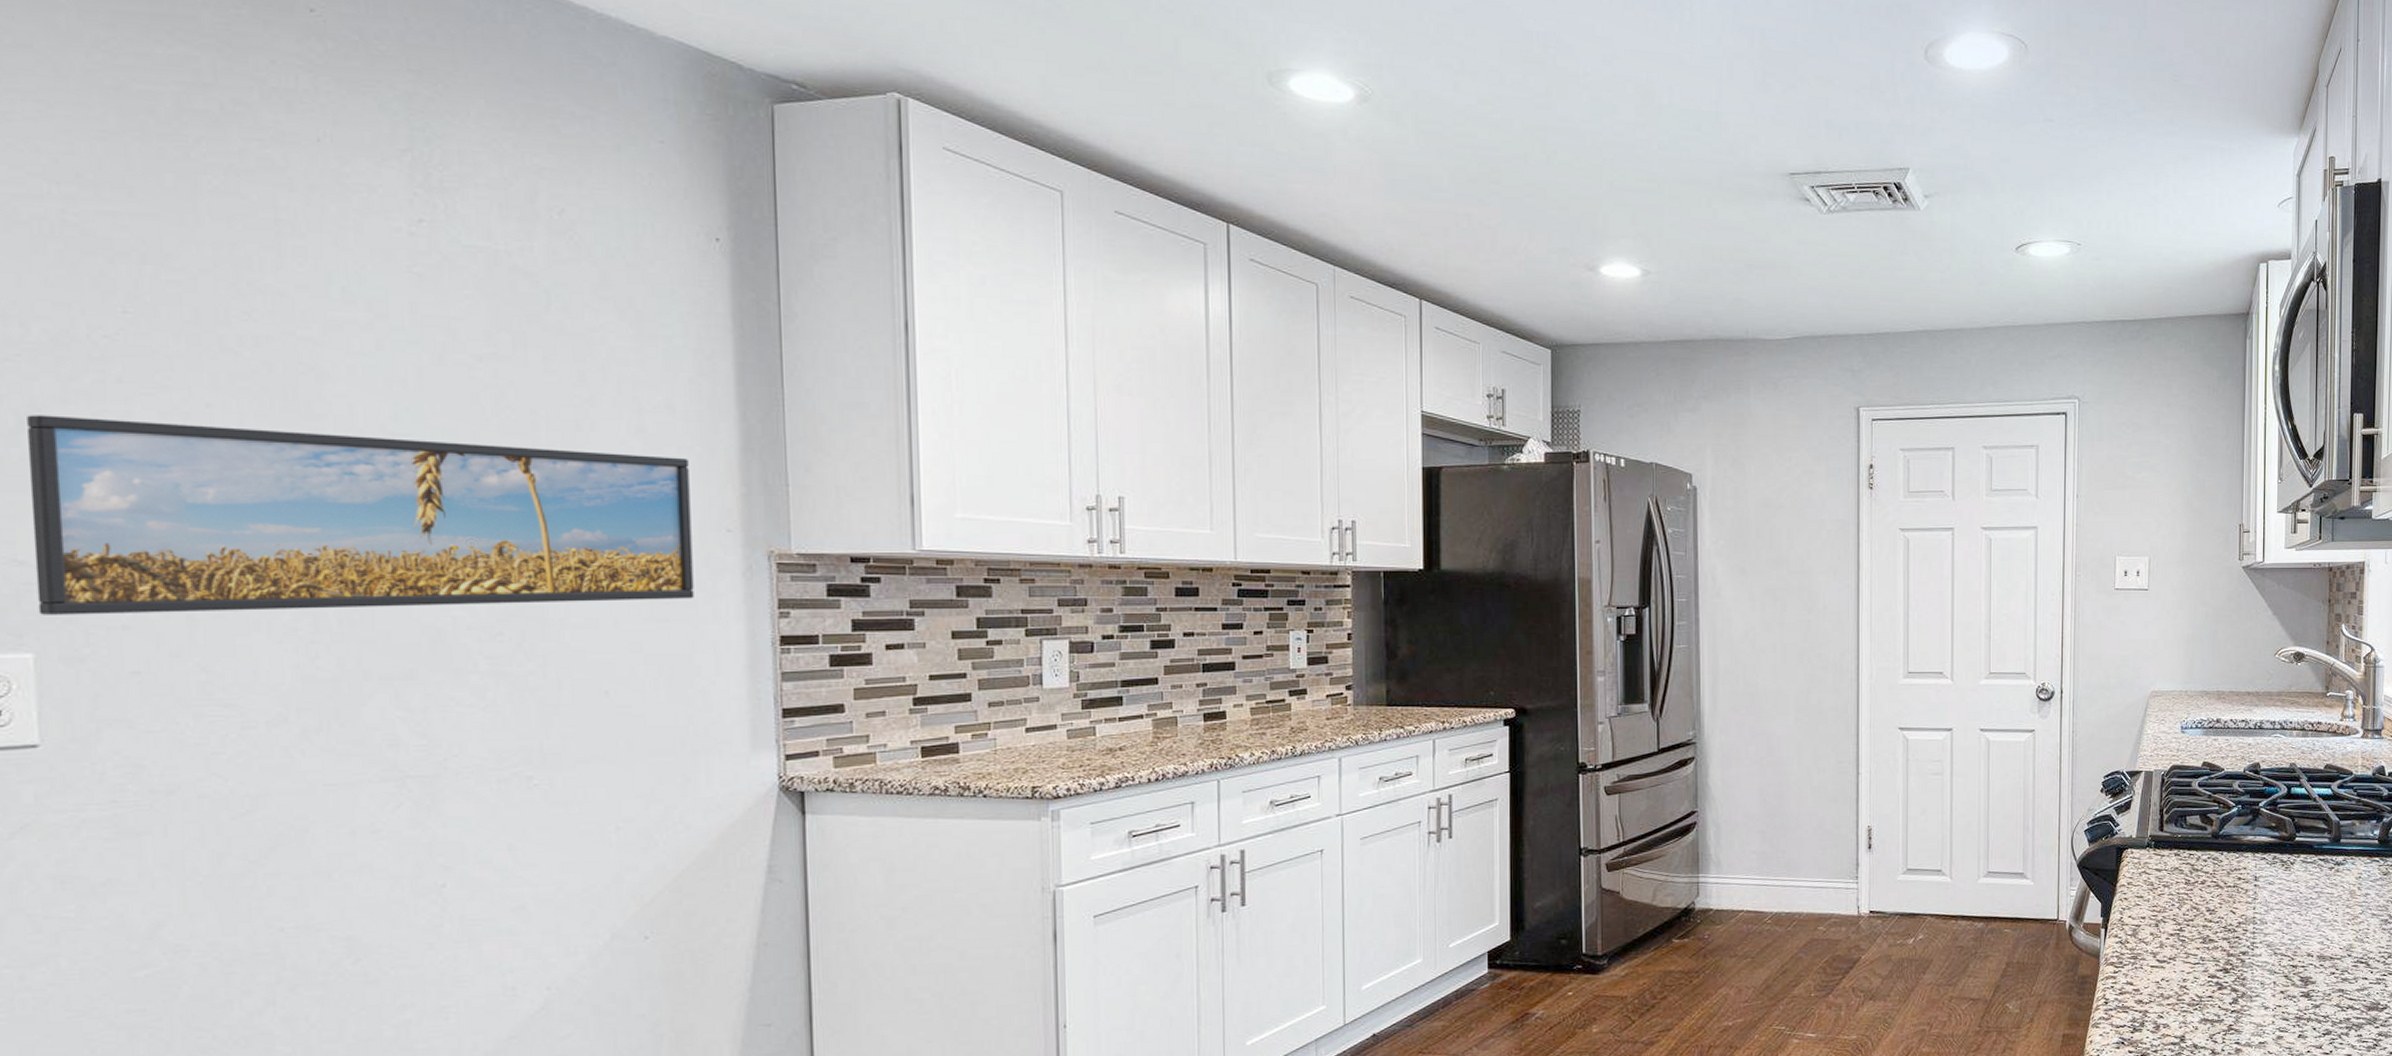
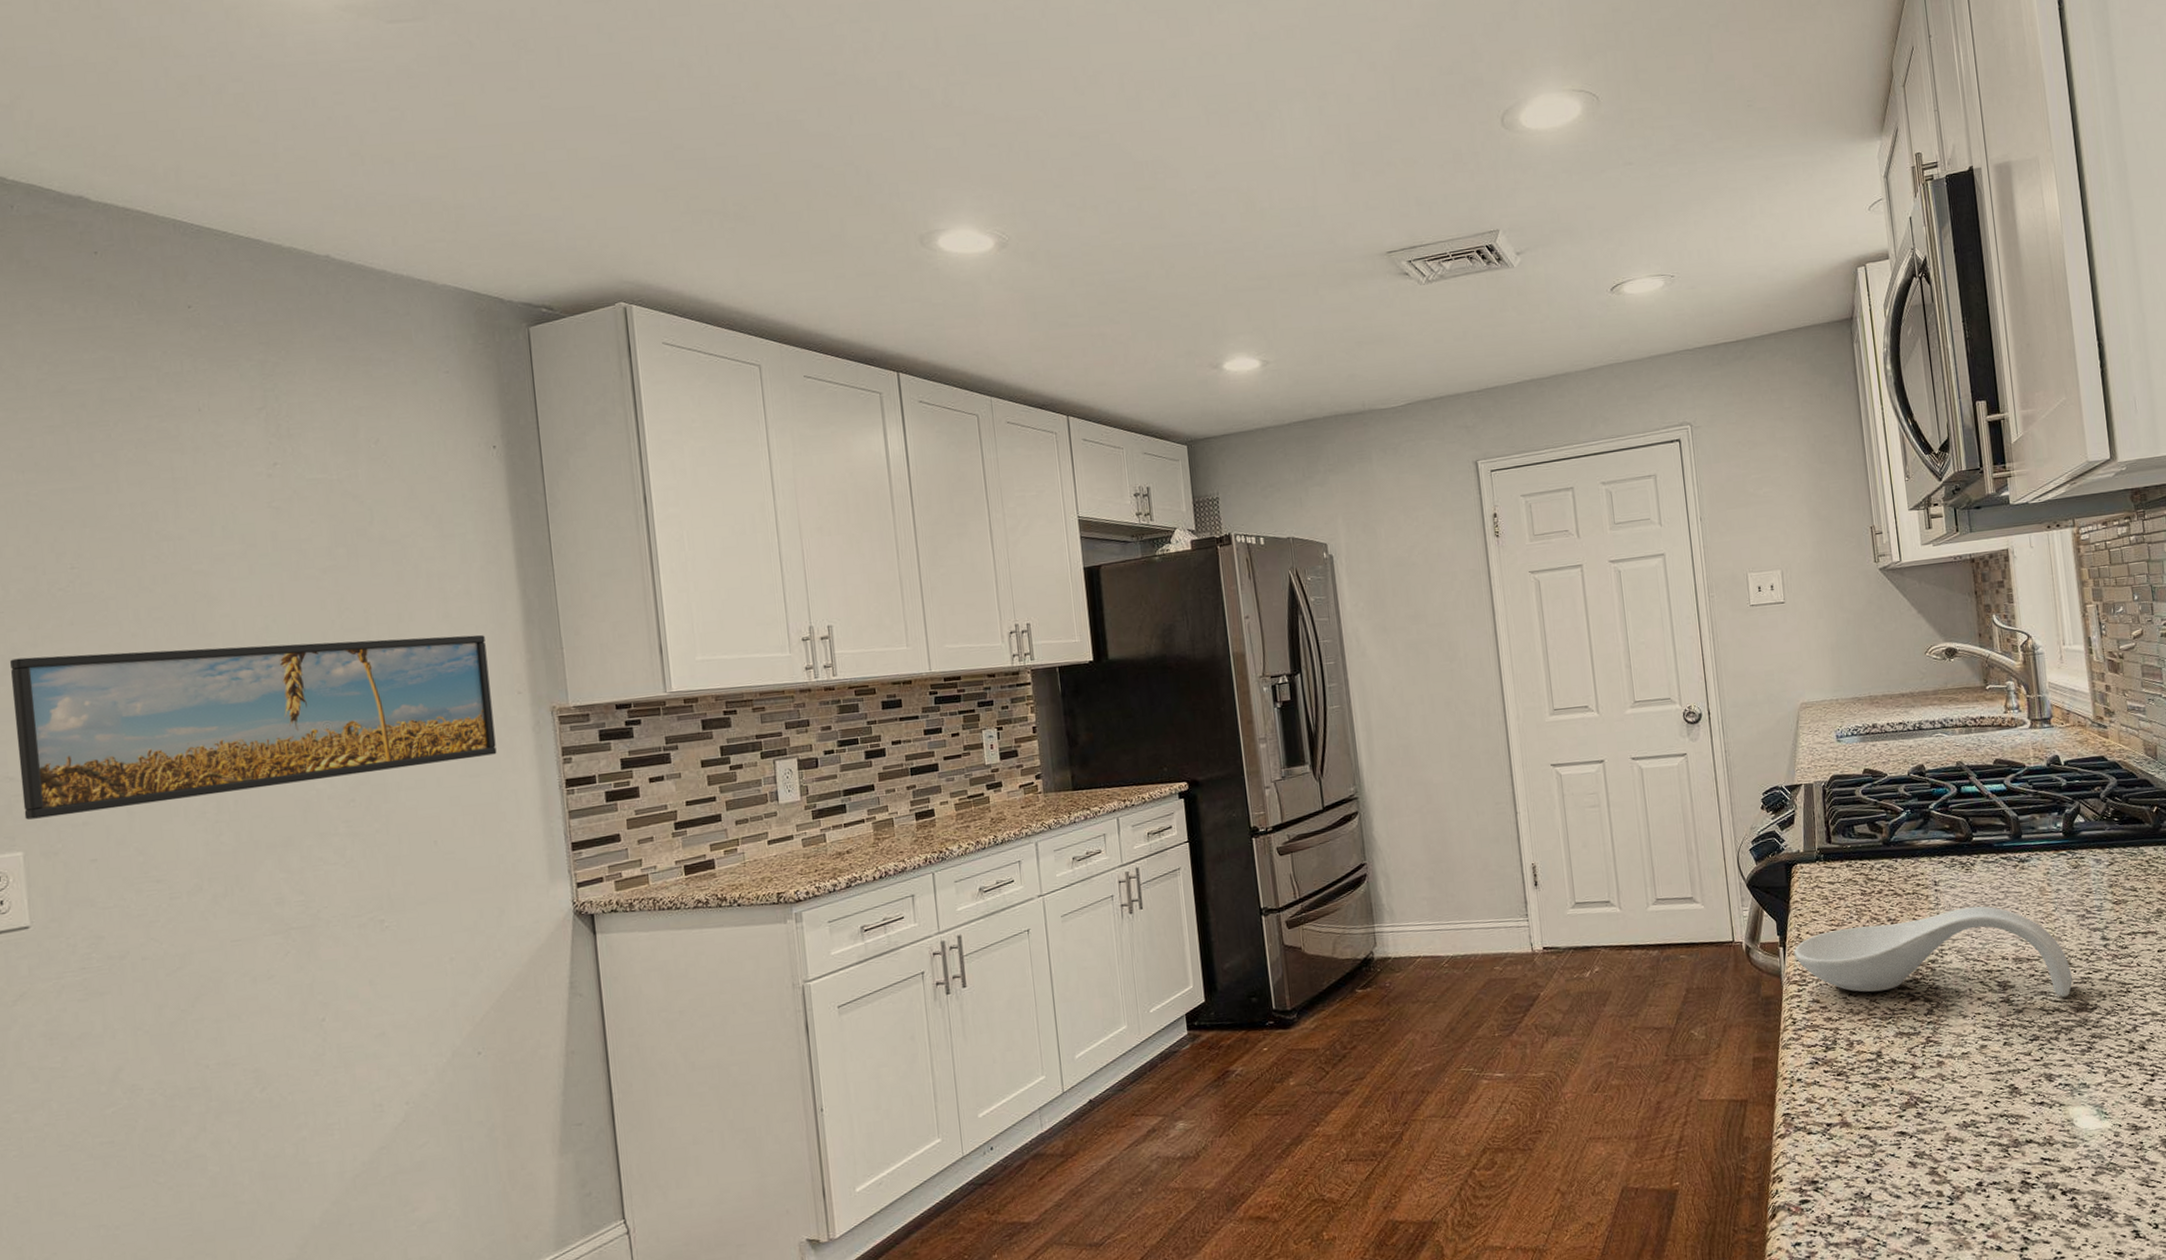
spoon rest: none [2114,903,2368,996] -> present [1794,906,2073,998]

